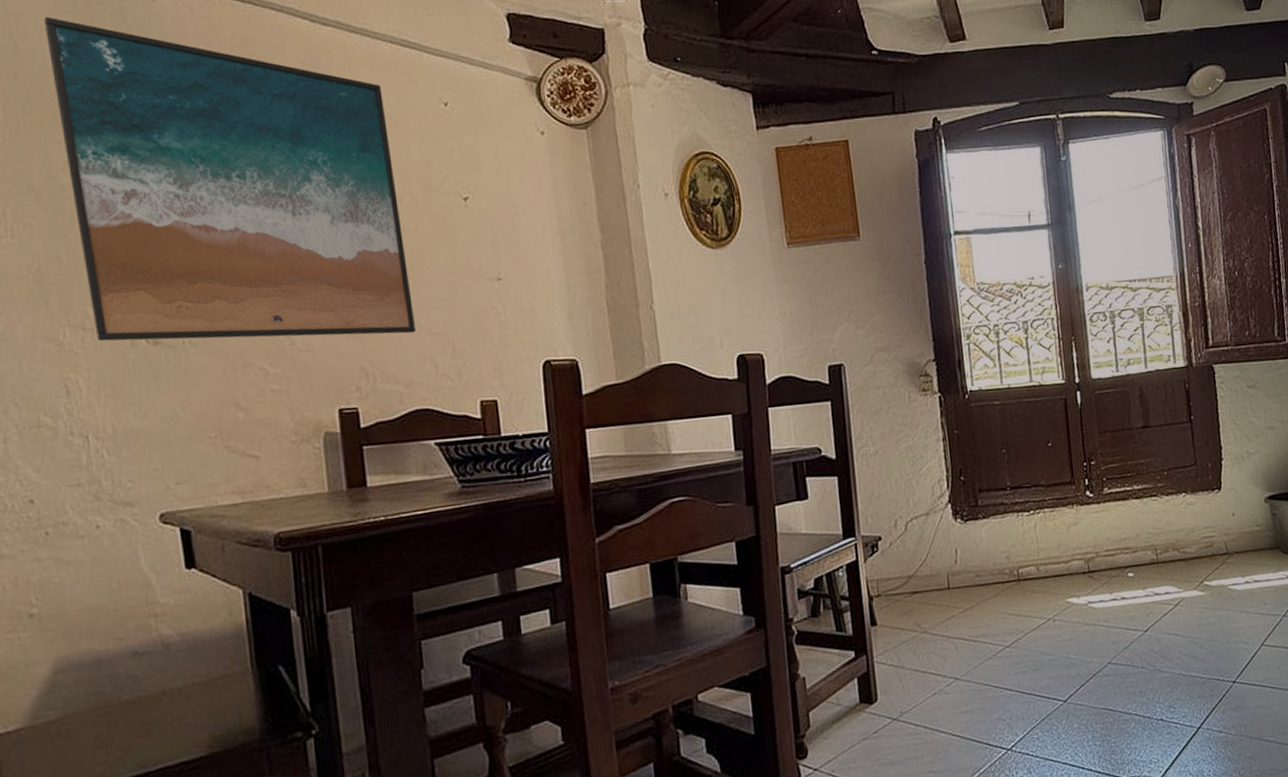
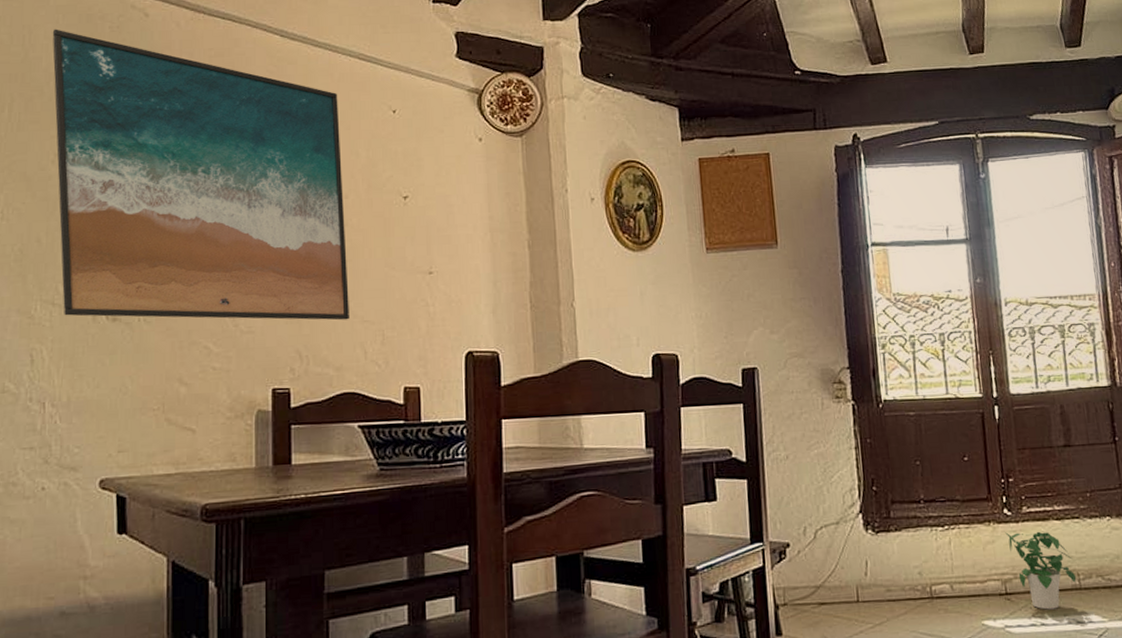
potted plant: none [1087,510,1154,585] -> present [1005,531,1077,610]

